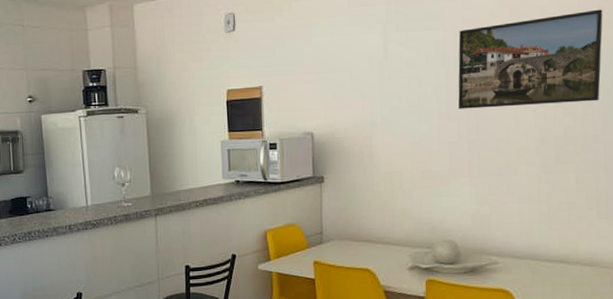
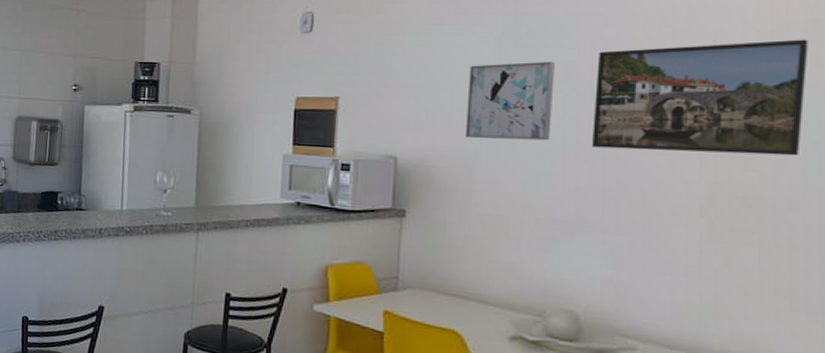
wall art: none [363,41,428,112] -> present [464,61,555,141]

